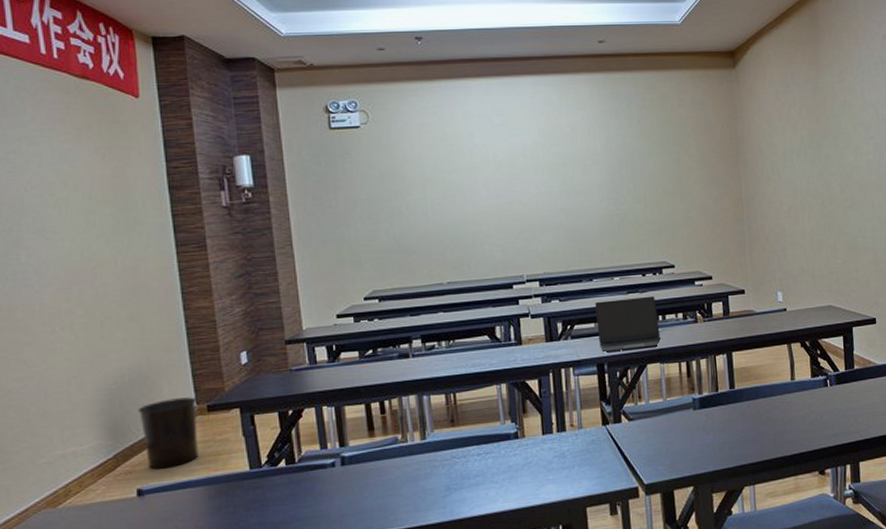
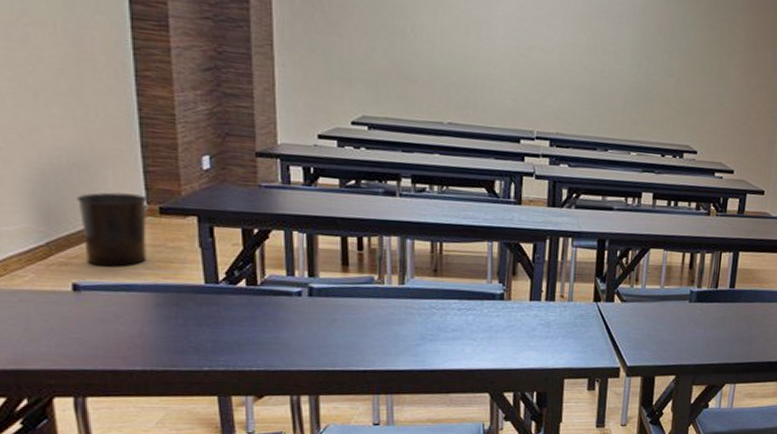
laptop: present [595,296,663,354] -> none [604,174,671,234]

